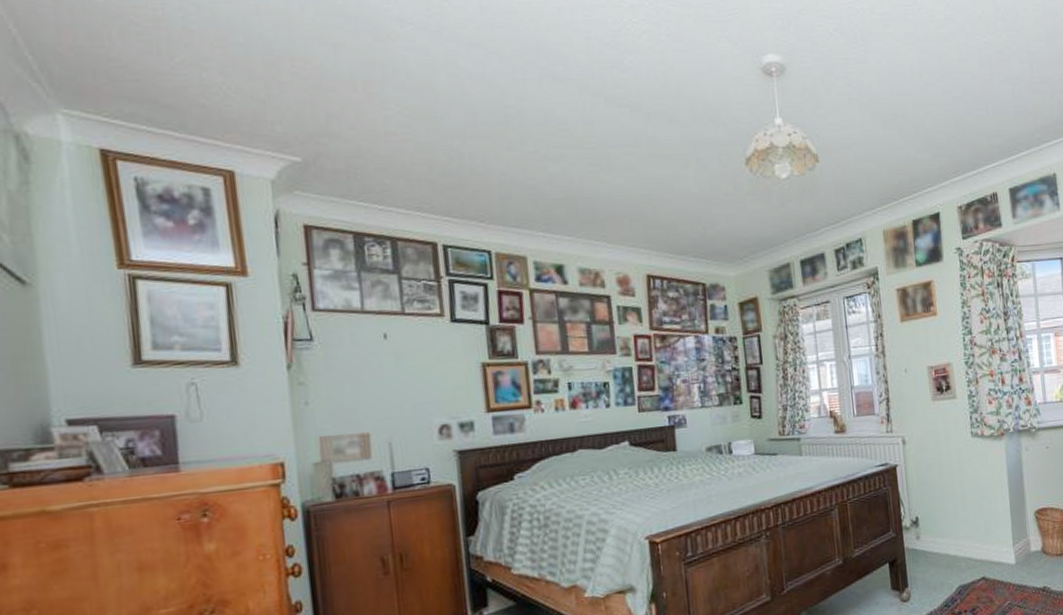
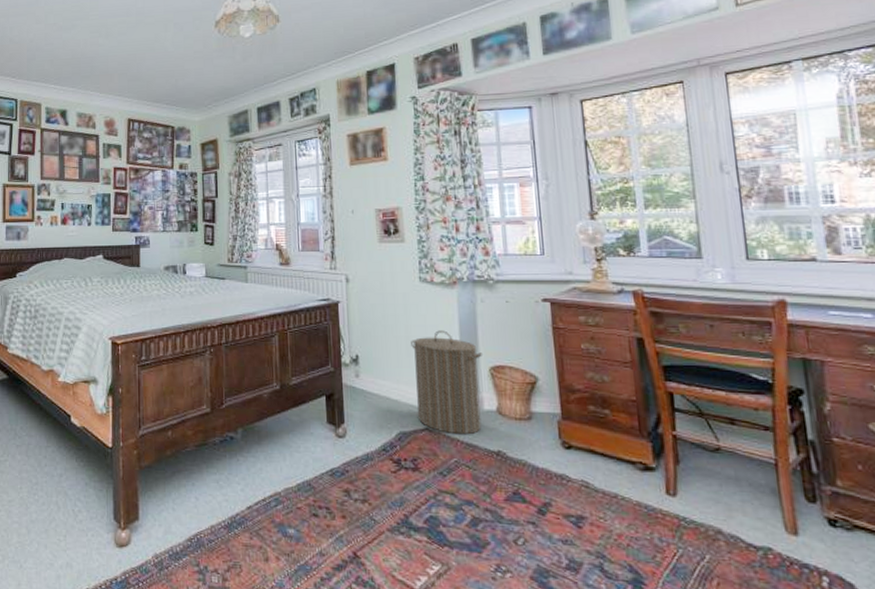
laundry hamper: none [966,481,1030,579] -> present [411,330,484,435]

